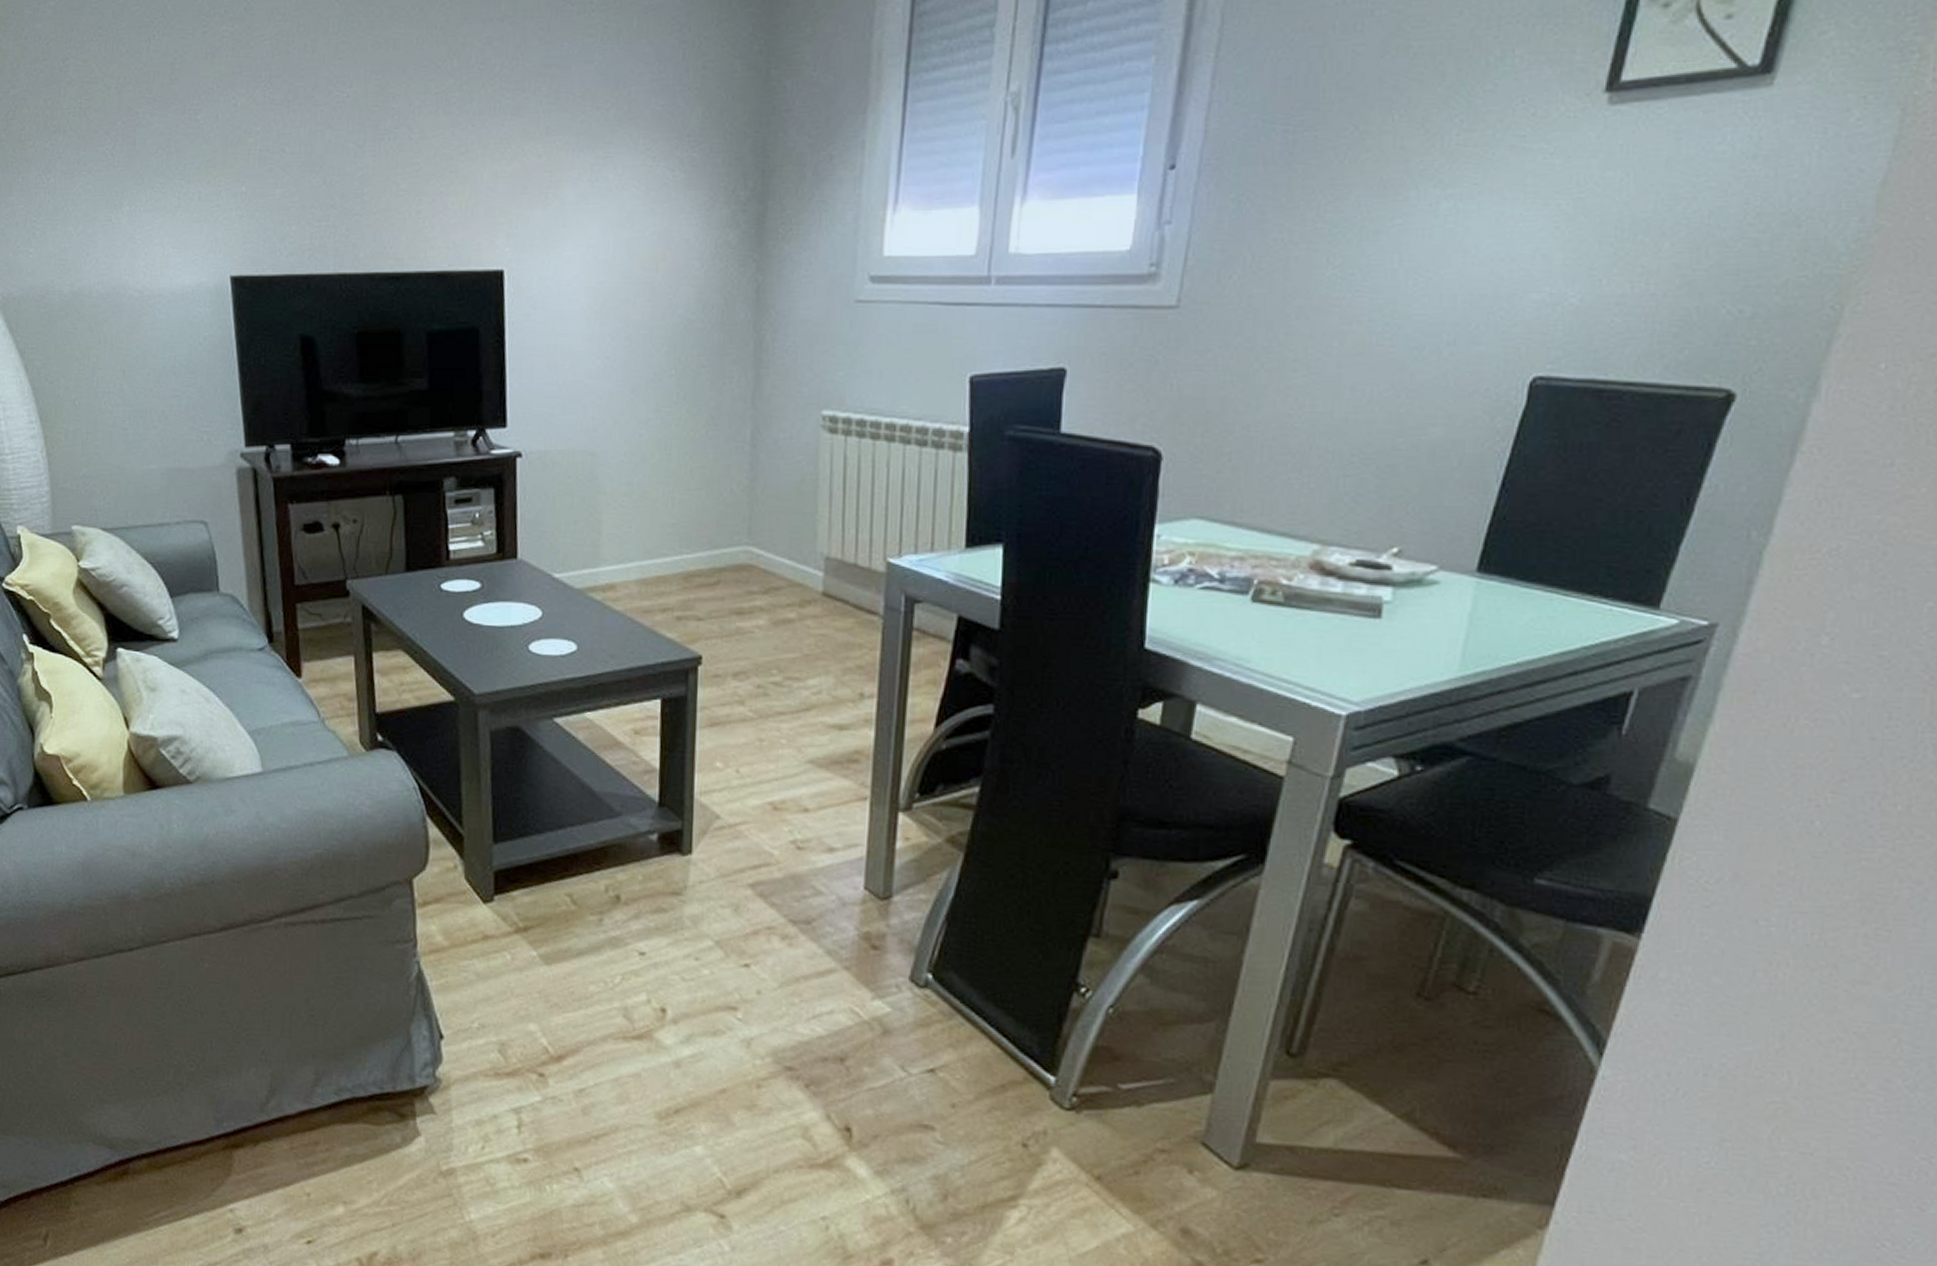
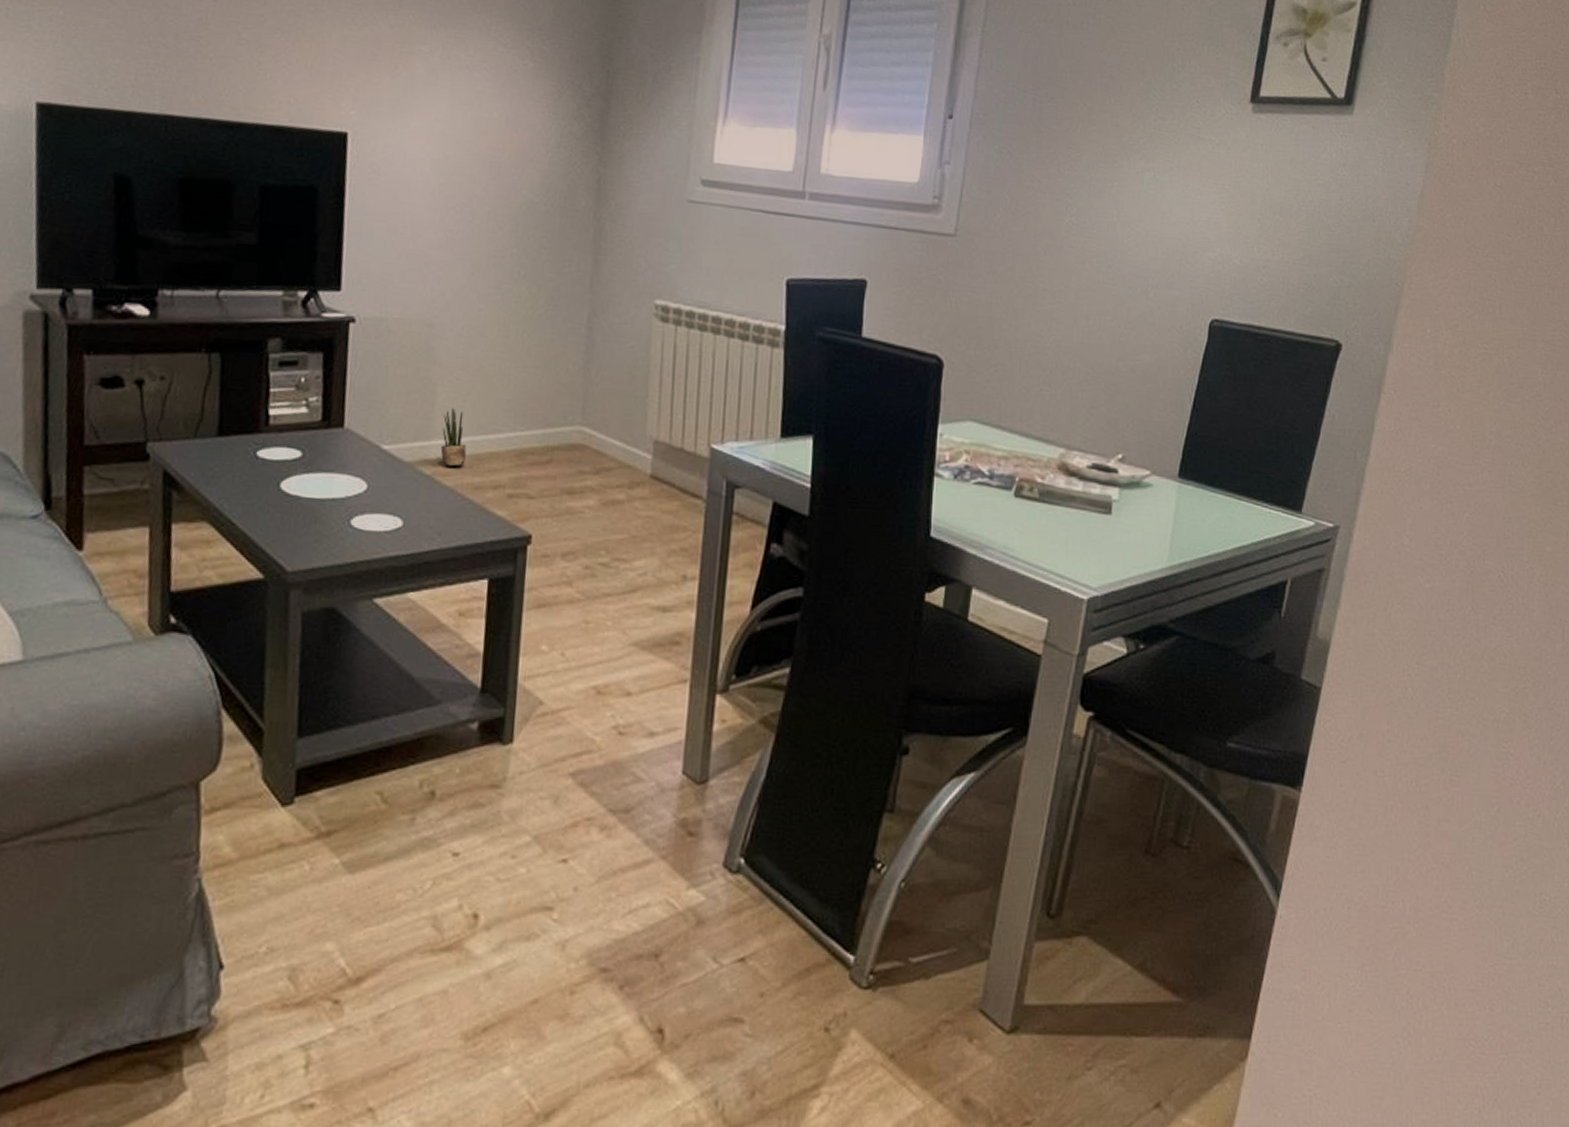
potted plant: none [609,534,634,591] -> present [440,408,467,466]

